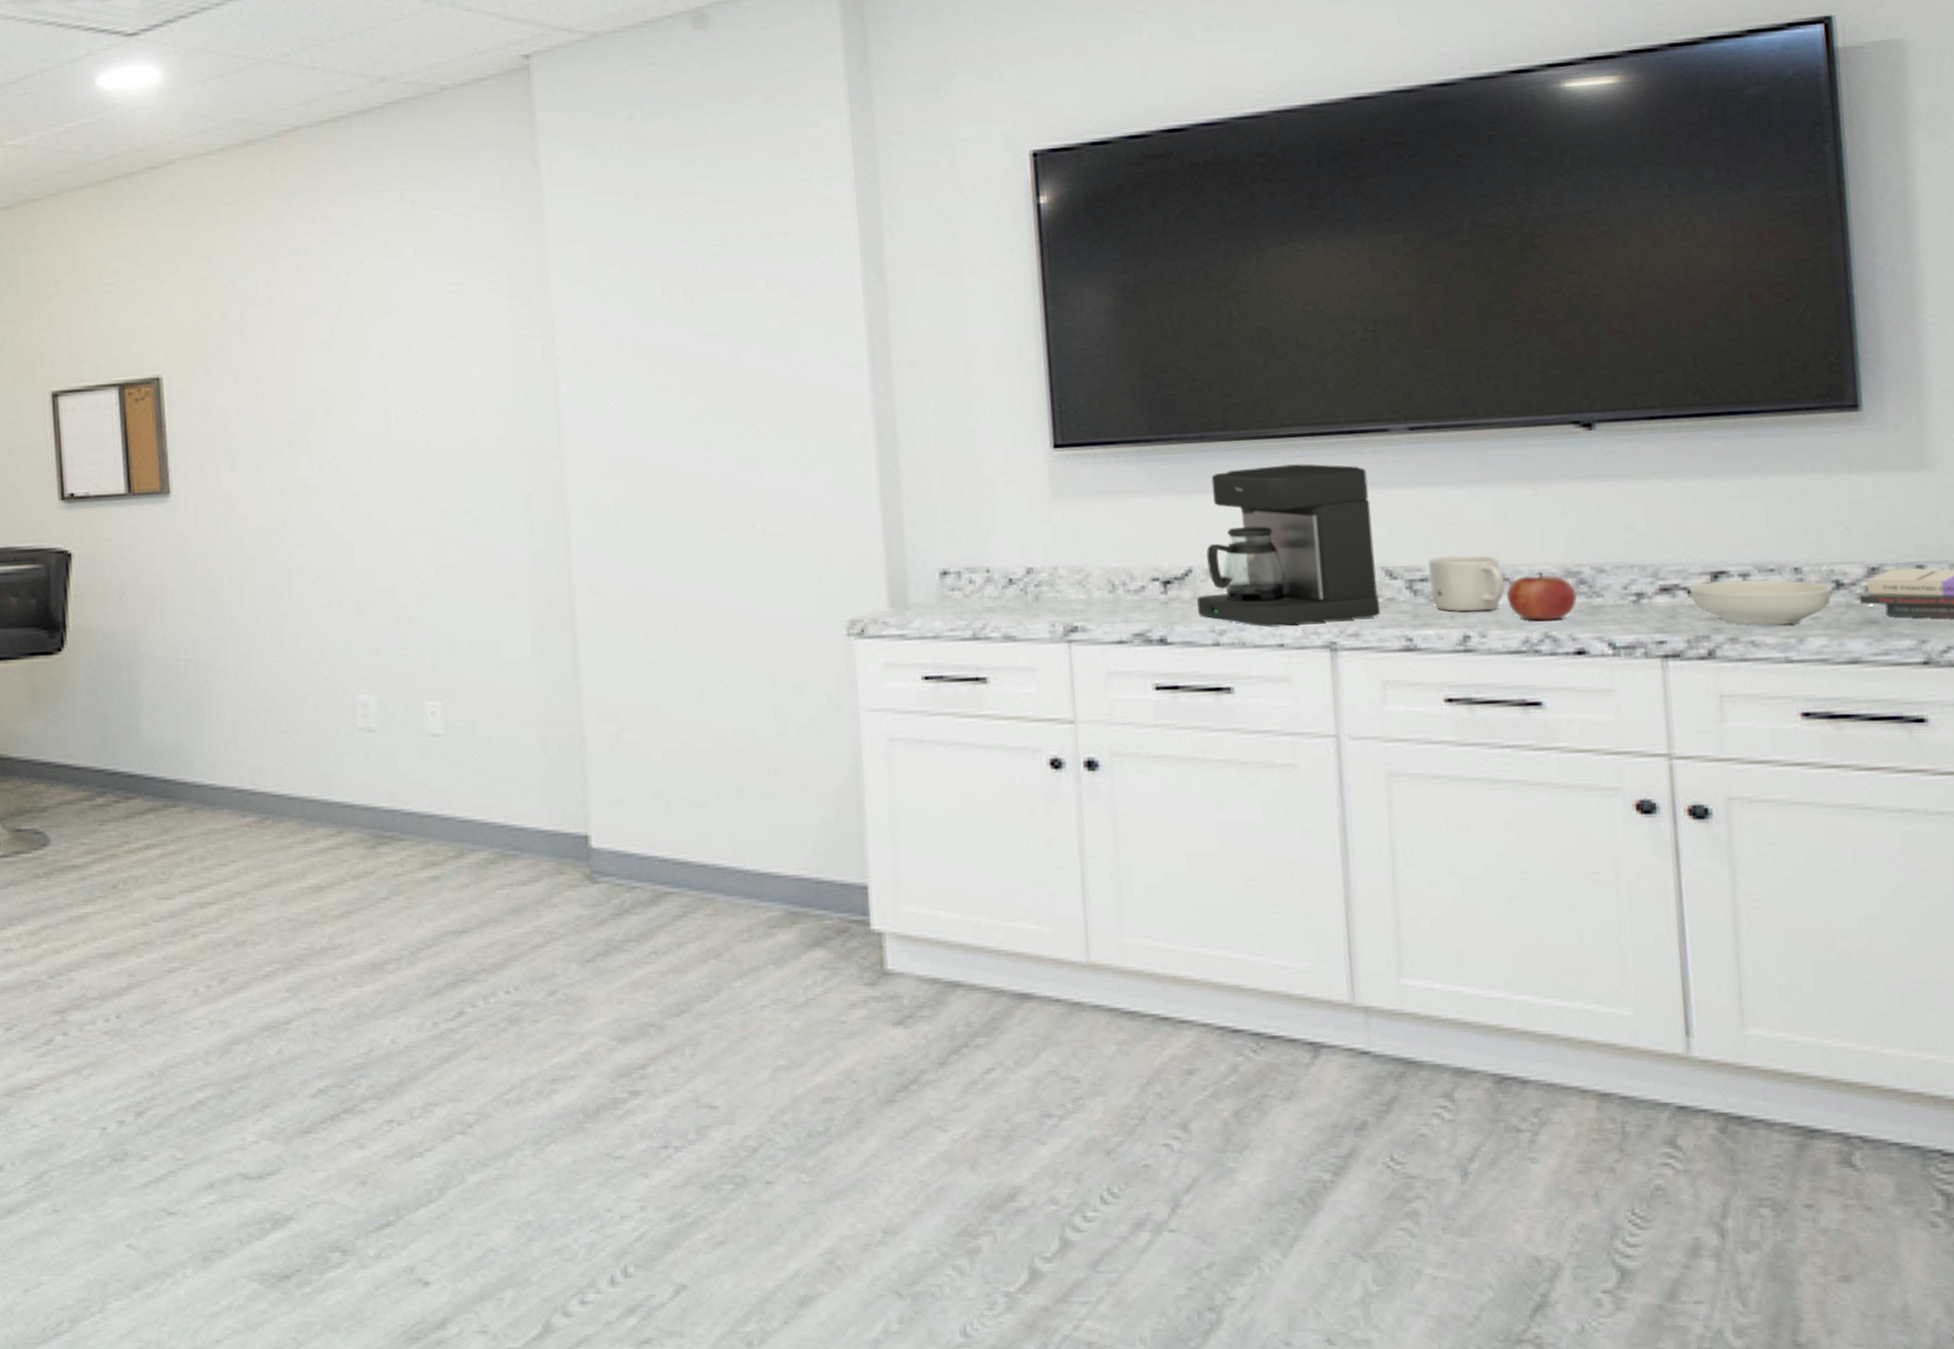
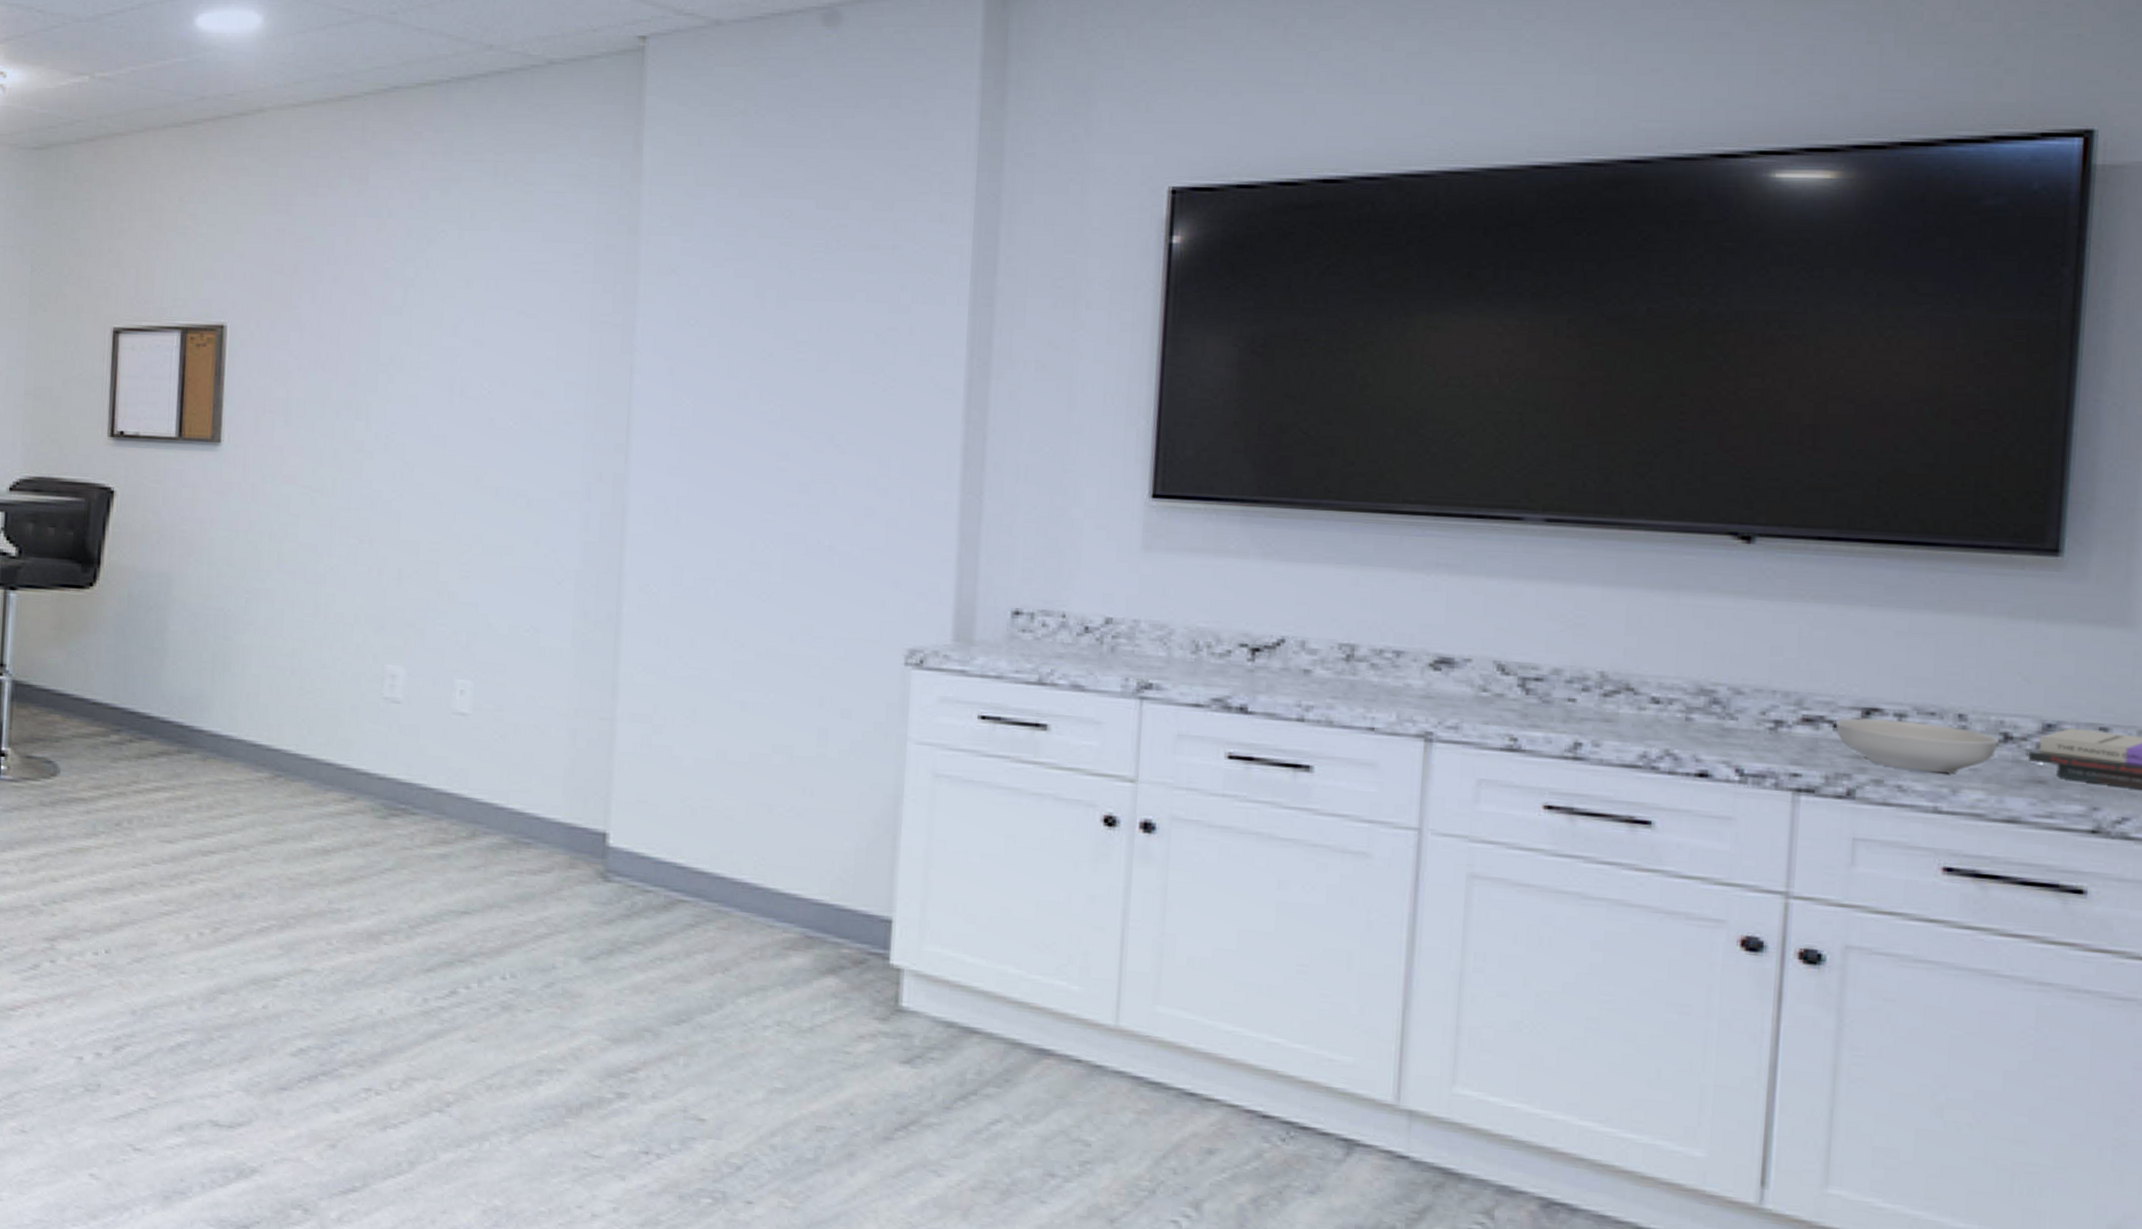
coffee maker: present [1197,464,1380,627] -> none [1286,542,1492,712]
mug: present [1428,555,1505,612] -> none [1545,657,1629,720]
fruit: present [1507,572,1578,621] -> none [1629,685,1709,738]

